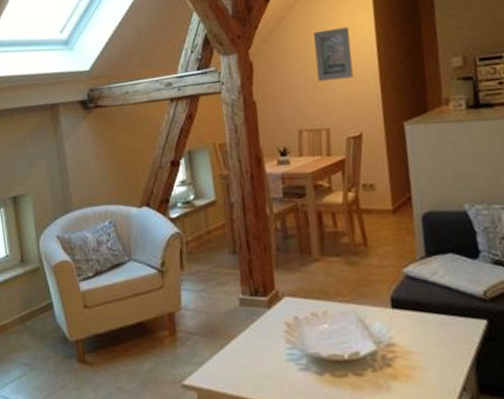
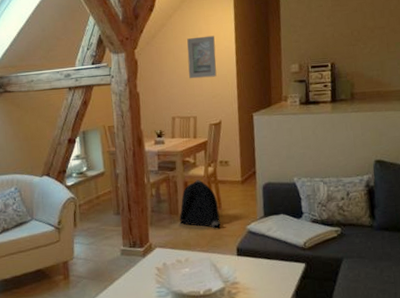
backpack: none [312,209,368,271] -> present [179,180,221,228]

